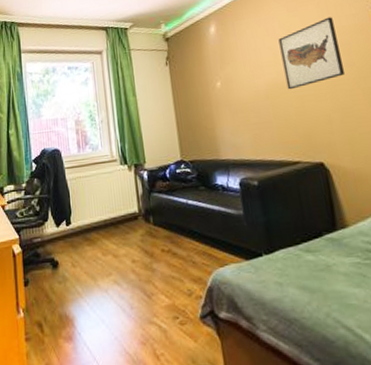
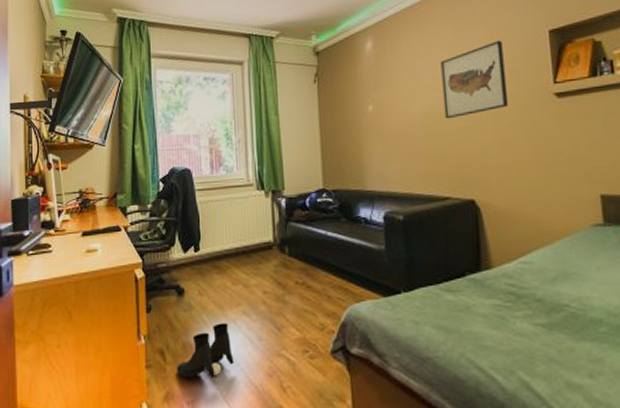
boots: none [54,293,109,350] -> present [176,323,235,379]

